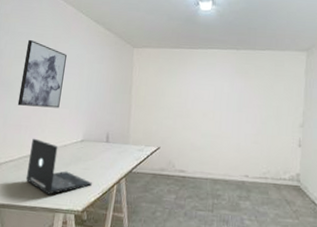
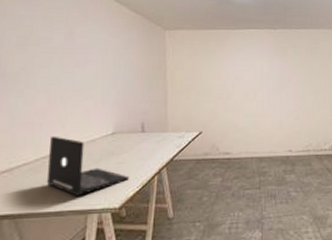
wall art: present [17,39,67,108] -> none [26,23,85,100]

